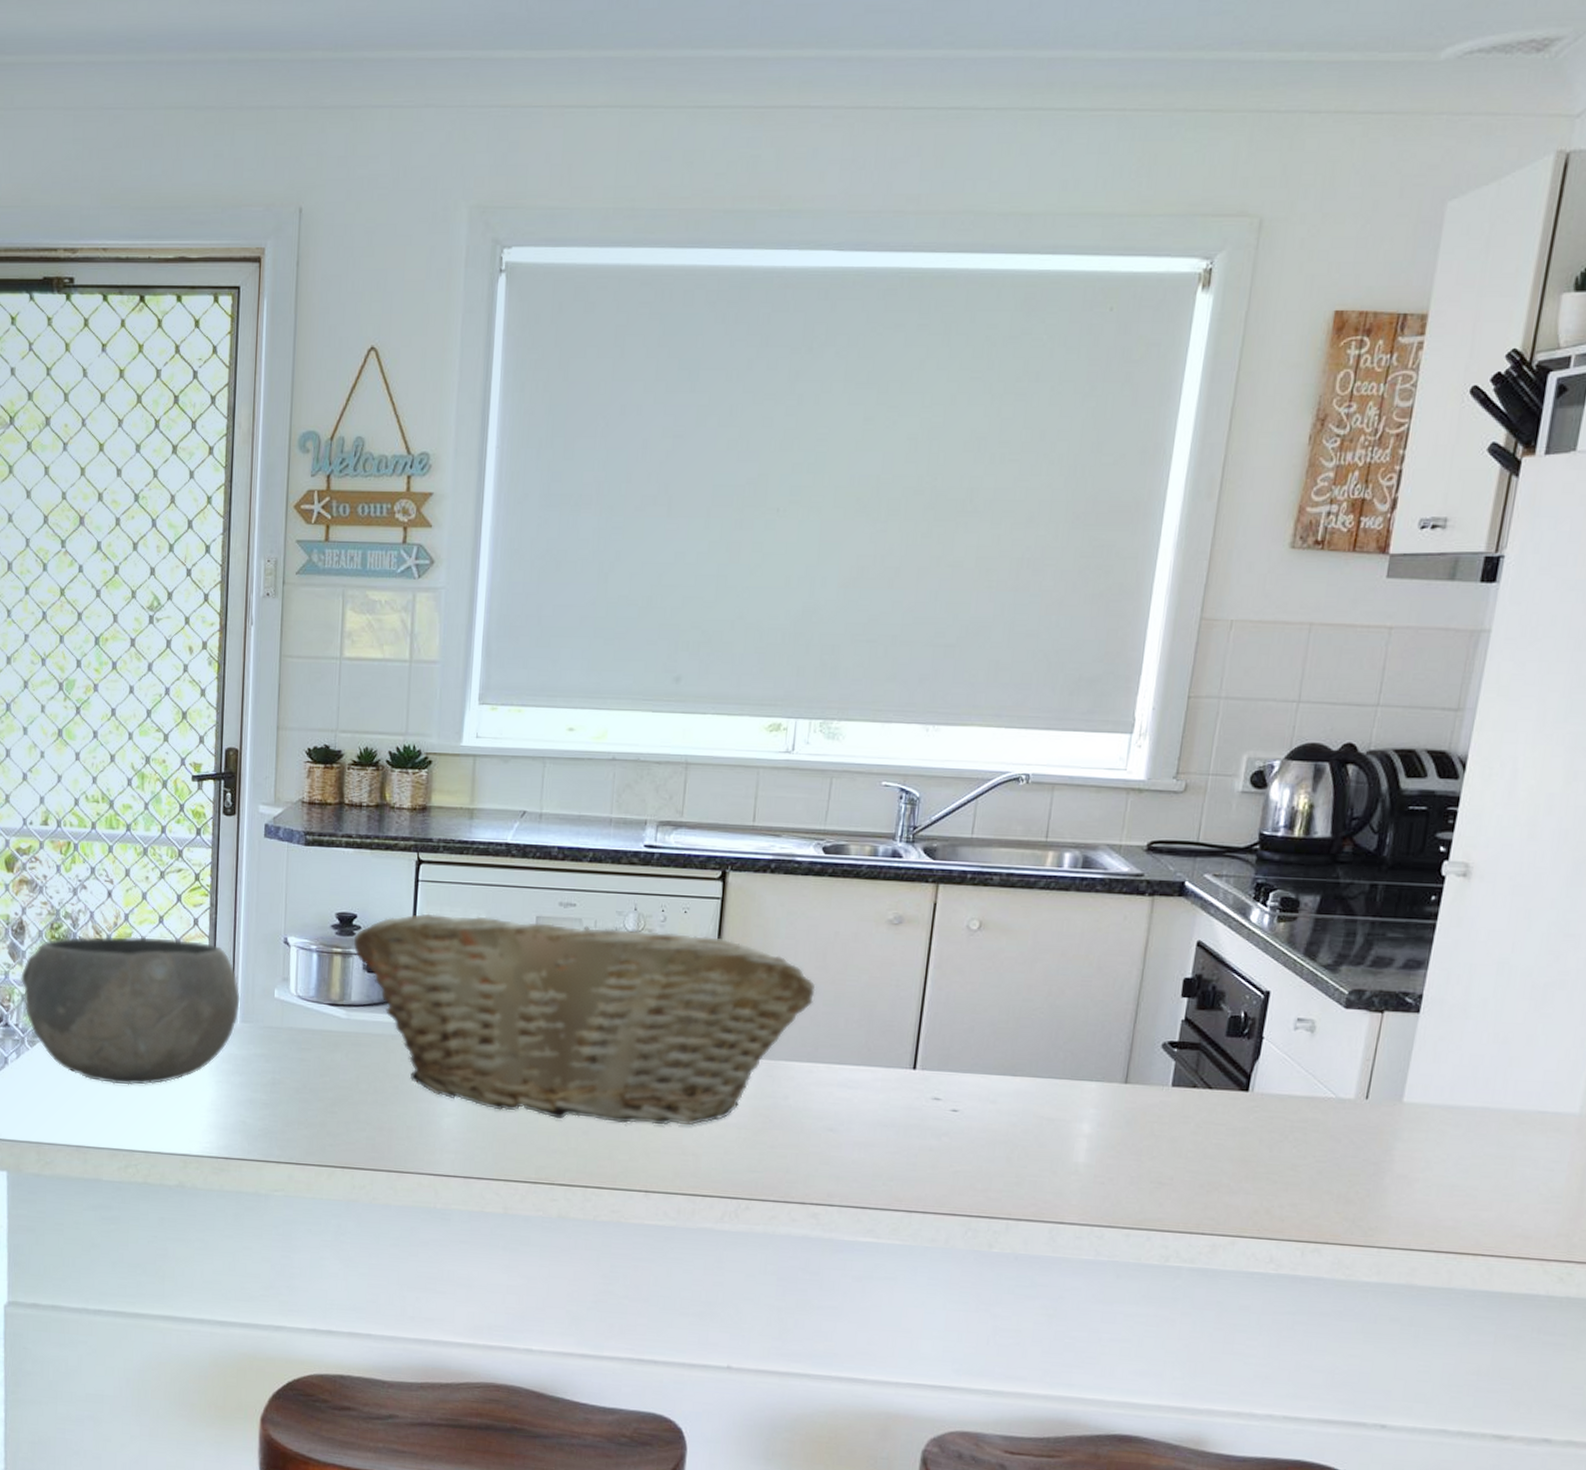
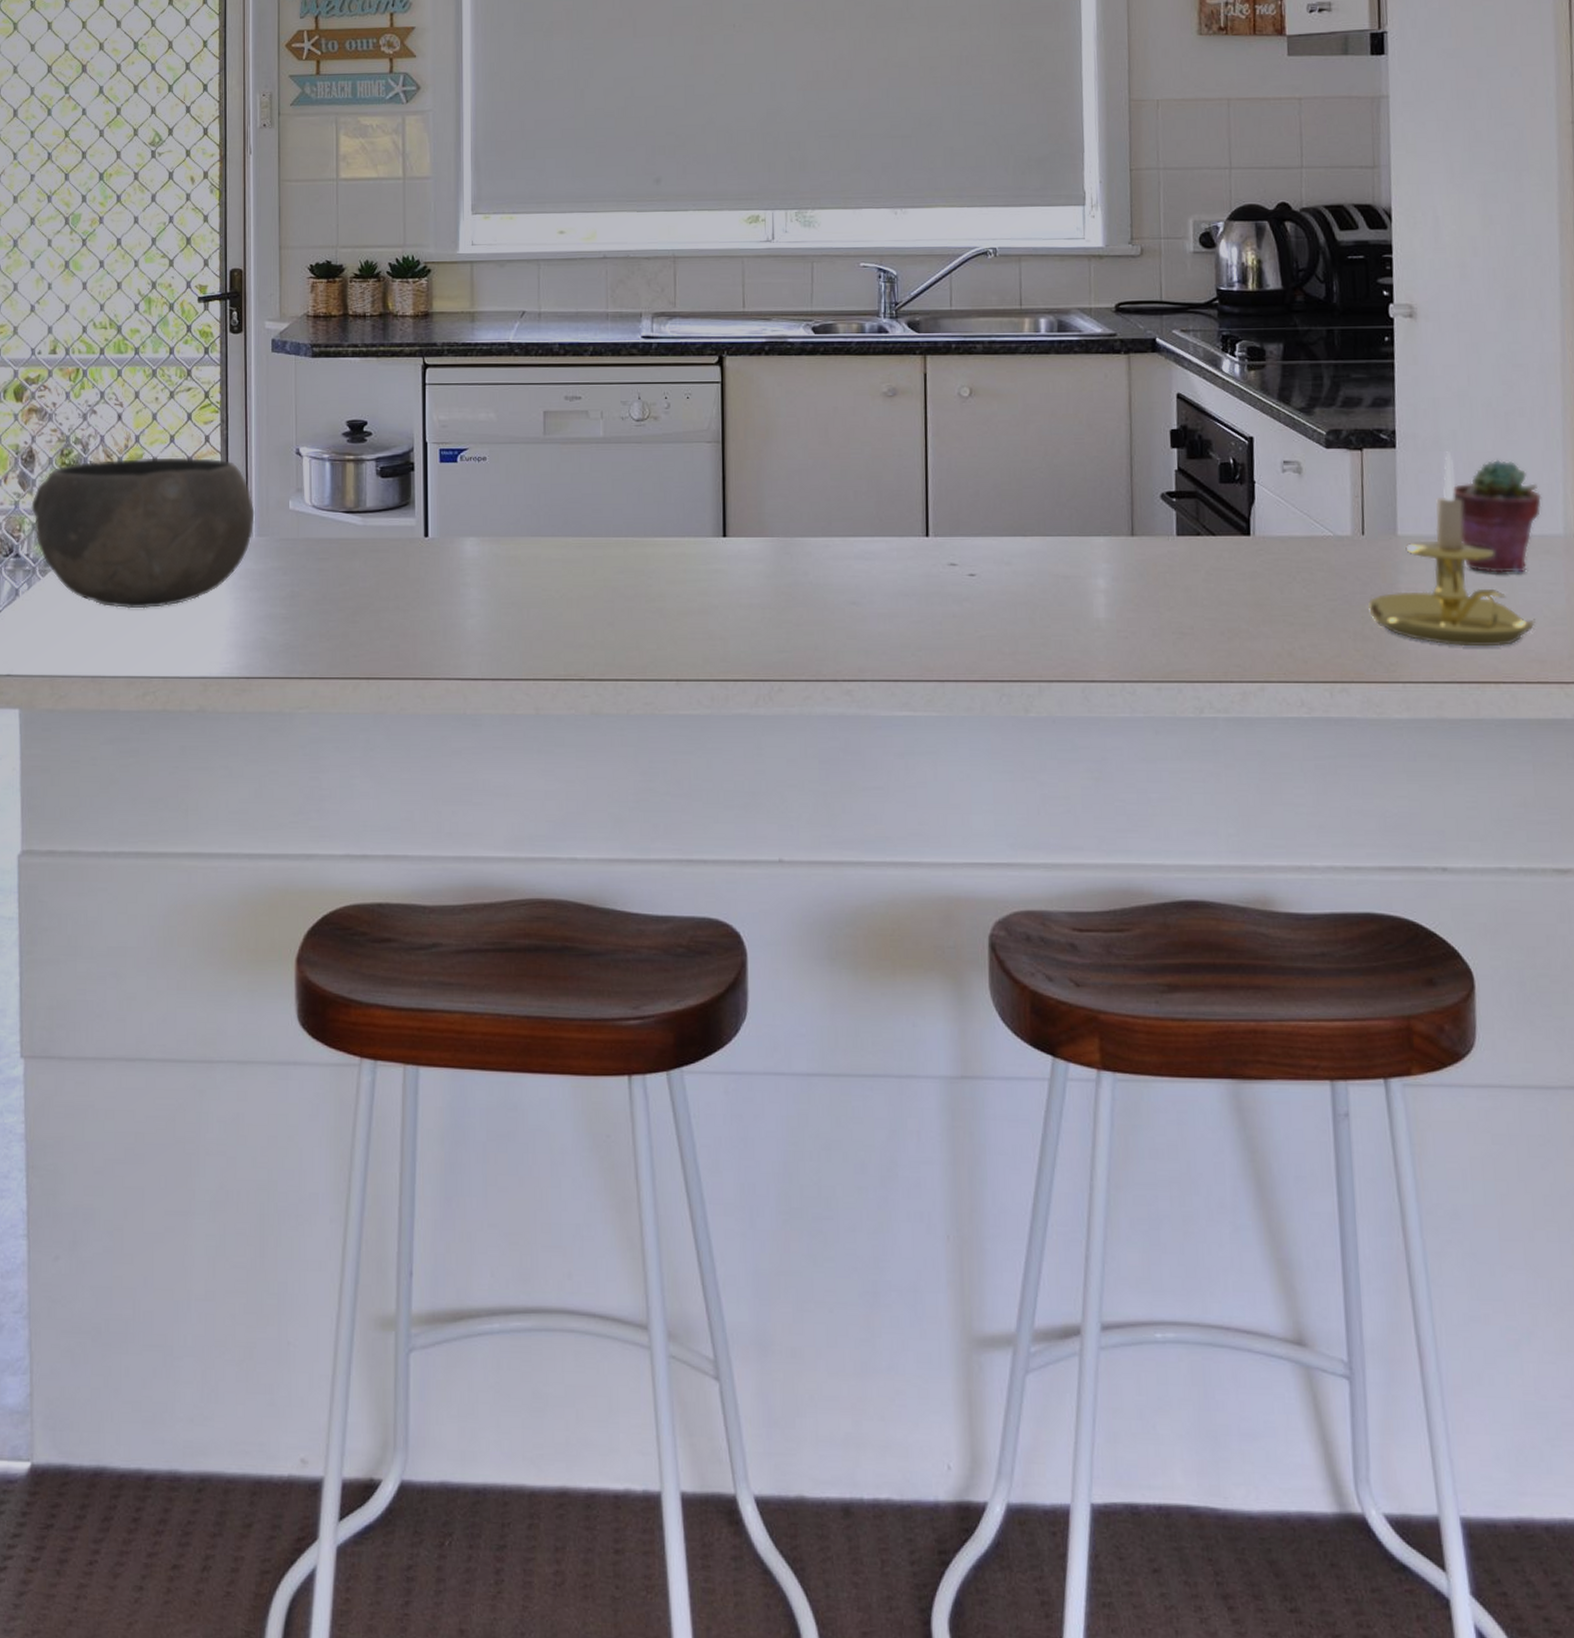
fruit basket: present [353,913,816,1126] -> none [365,414,822,612]
candle holder: none [1356,1020,1531,1220] -> present [1367,451,1537,647]
potted succulent: none [1468,1031,1565,1149] -> present [1452,459,1543,573]

